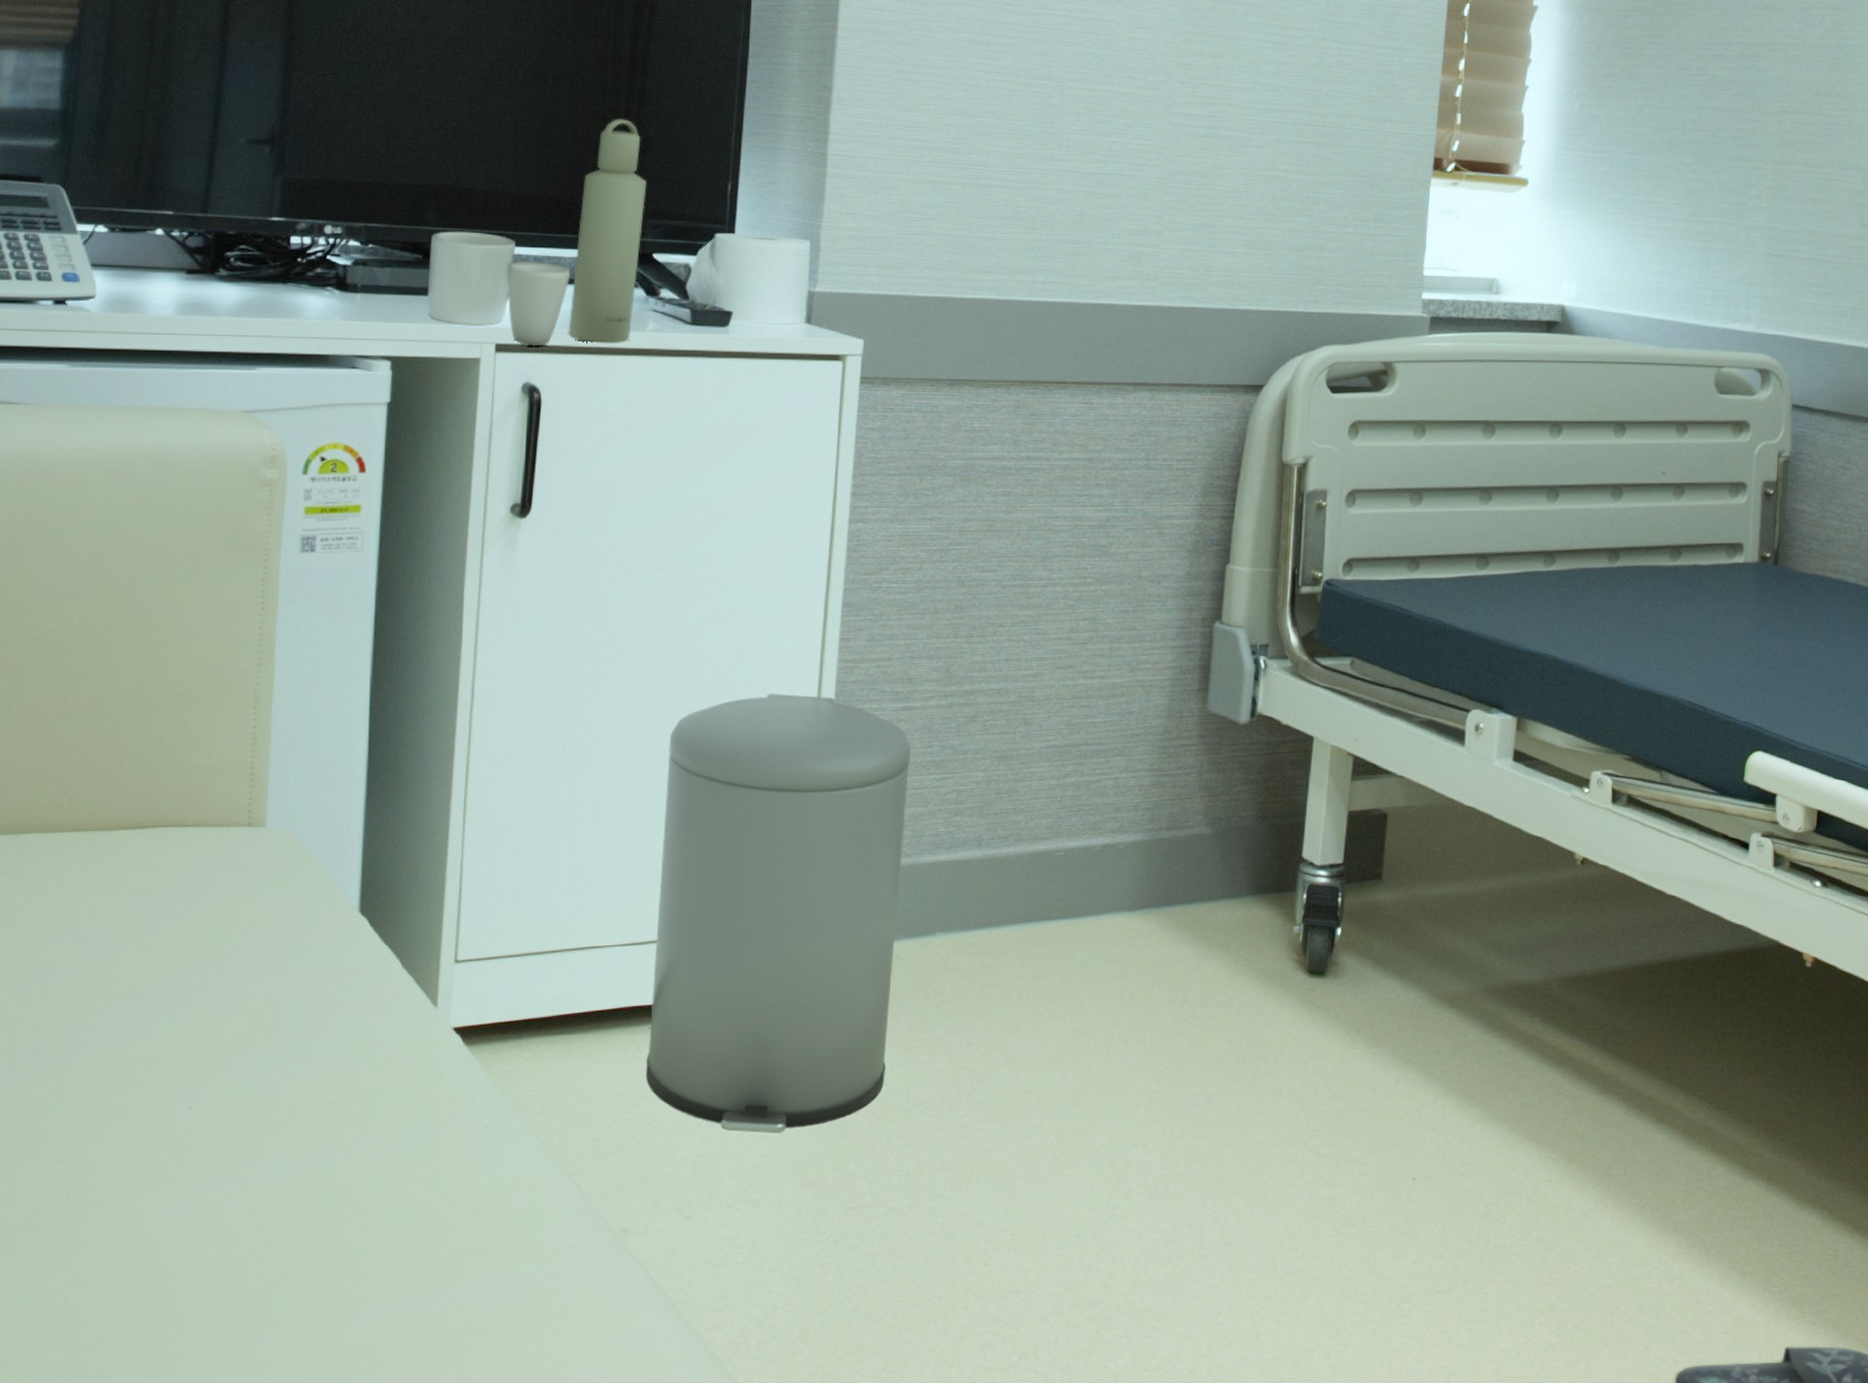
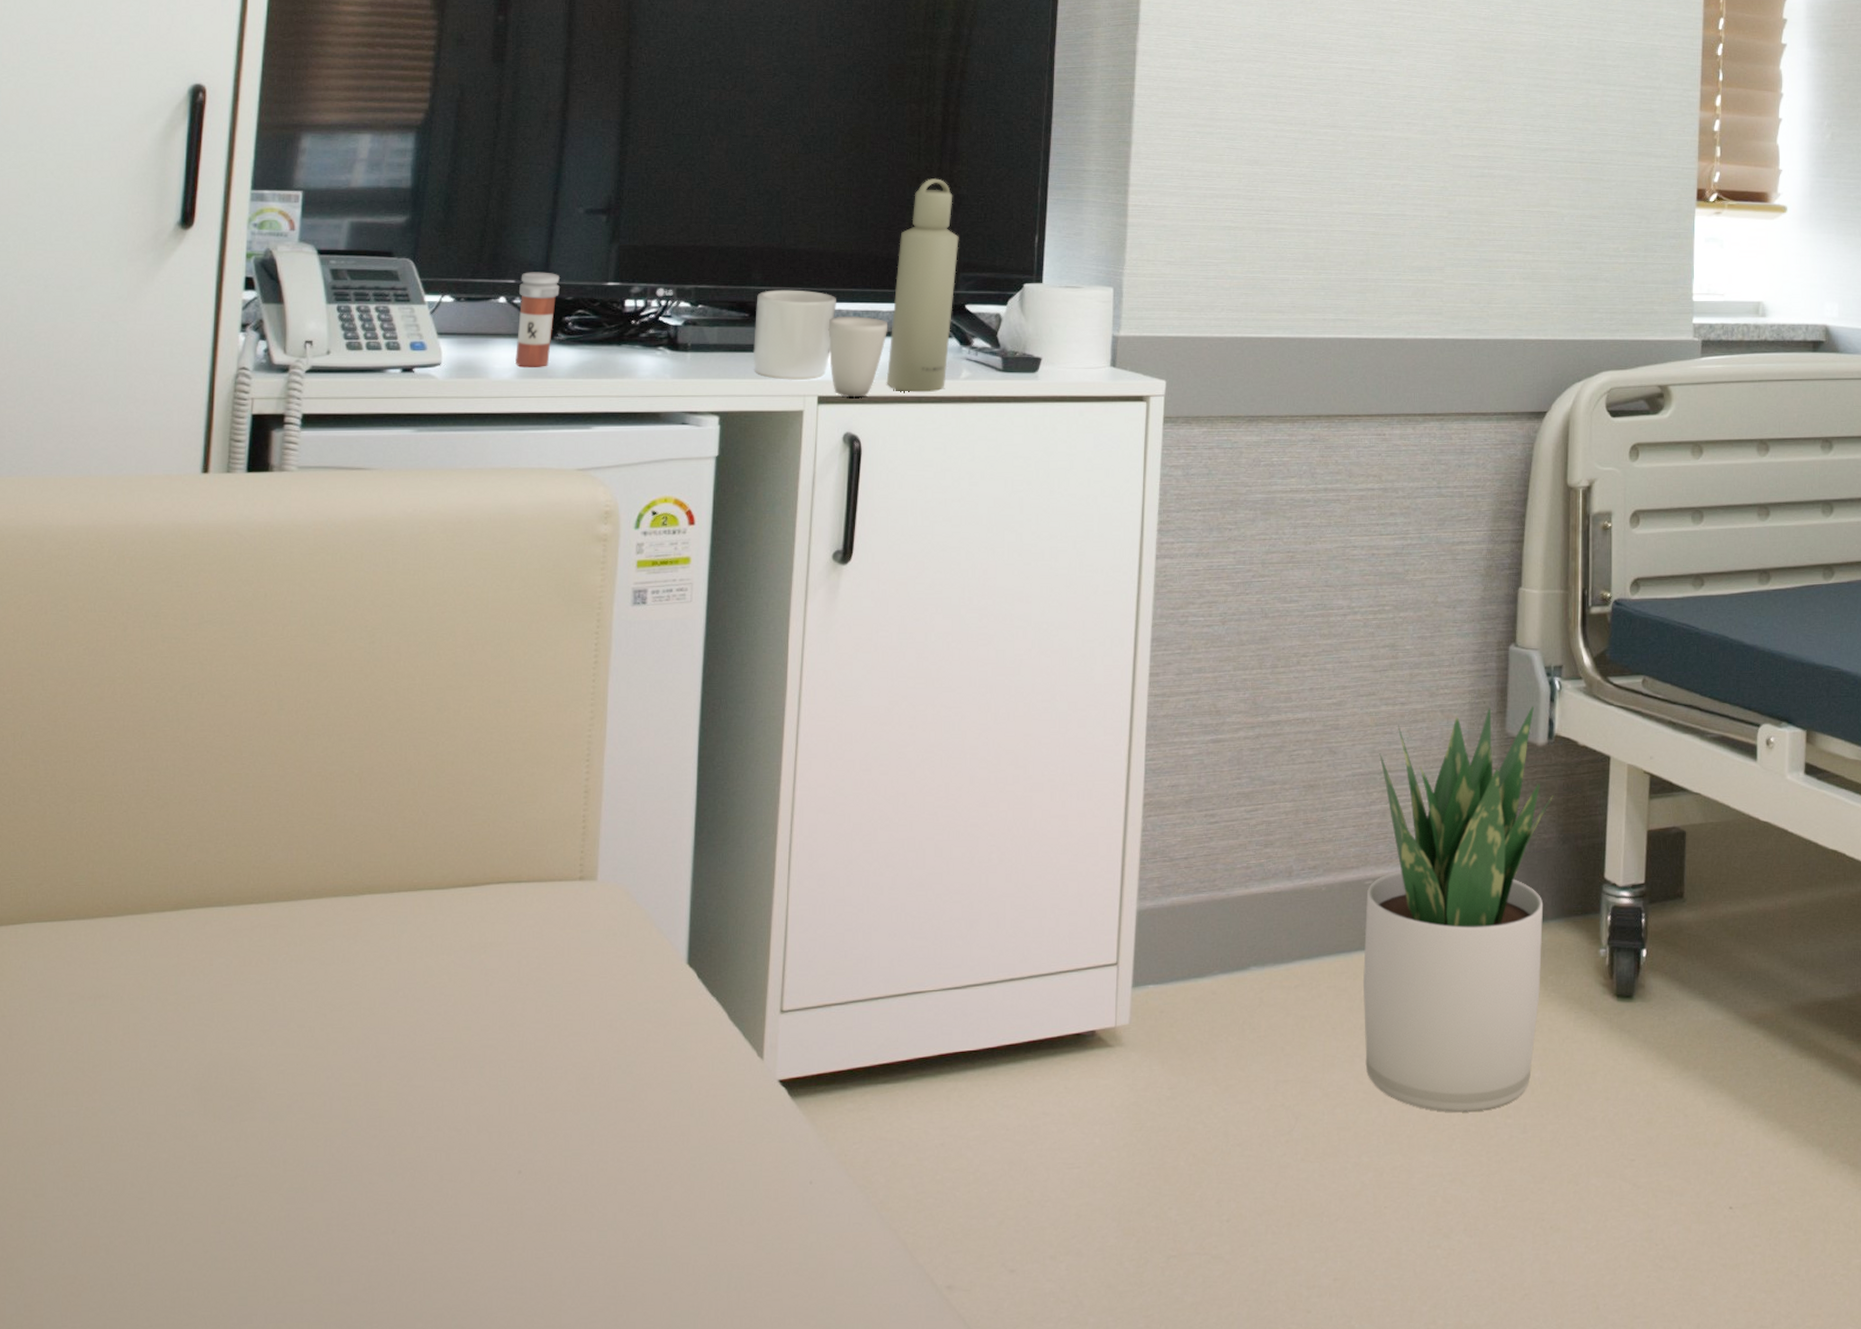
medicine: none [175,203,220,304] -> present [516,272,559,367]
pedal bin: present [646,694,911,1133] -> none [969,730,1221,1180]
planter: none [1050,684,1254,1079] -> present [1363,706,1554,1112]

